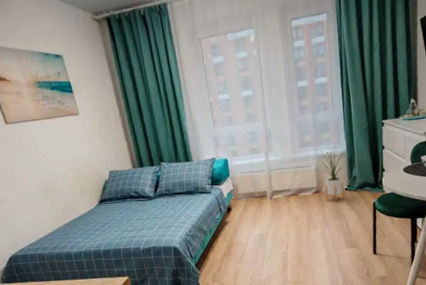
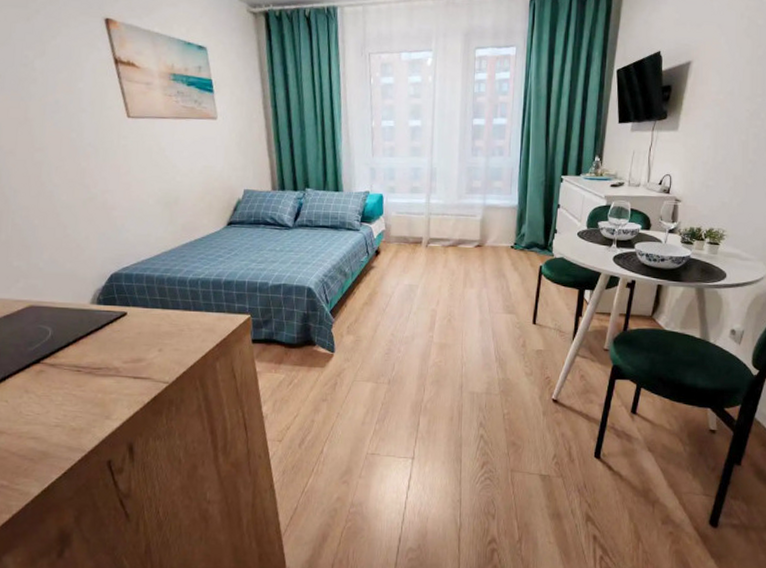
house plant: present [320,143,347,203] -> none [486,194,518,261]

